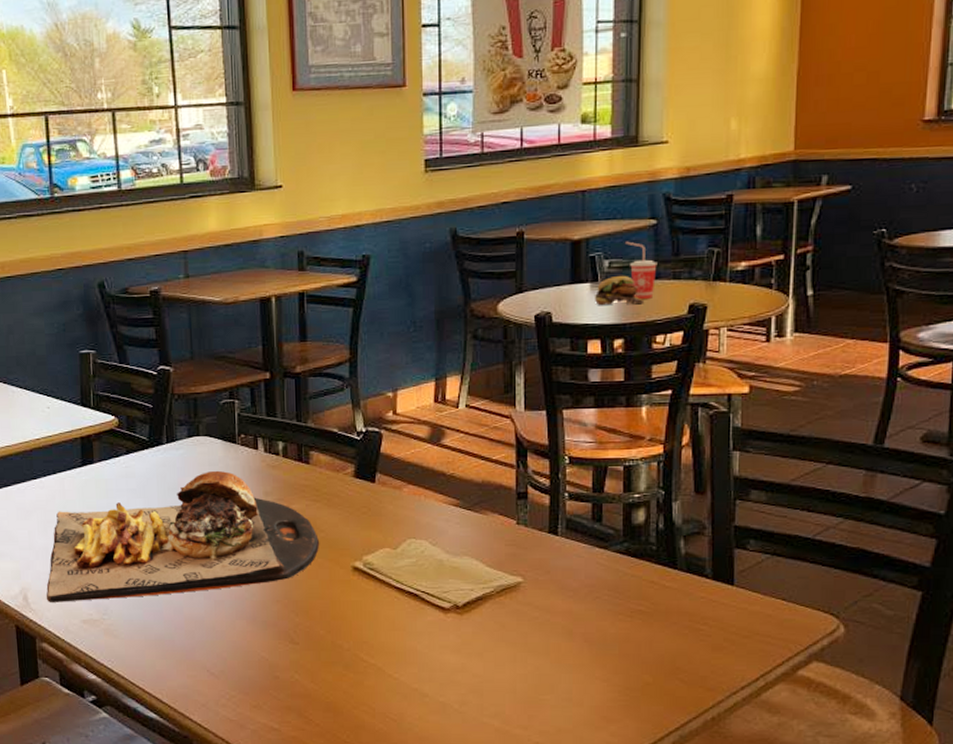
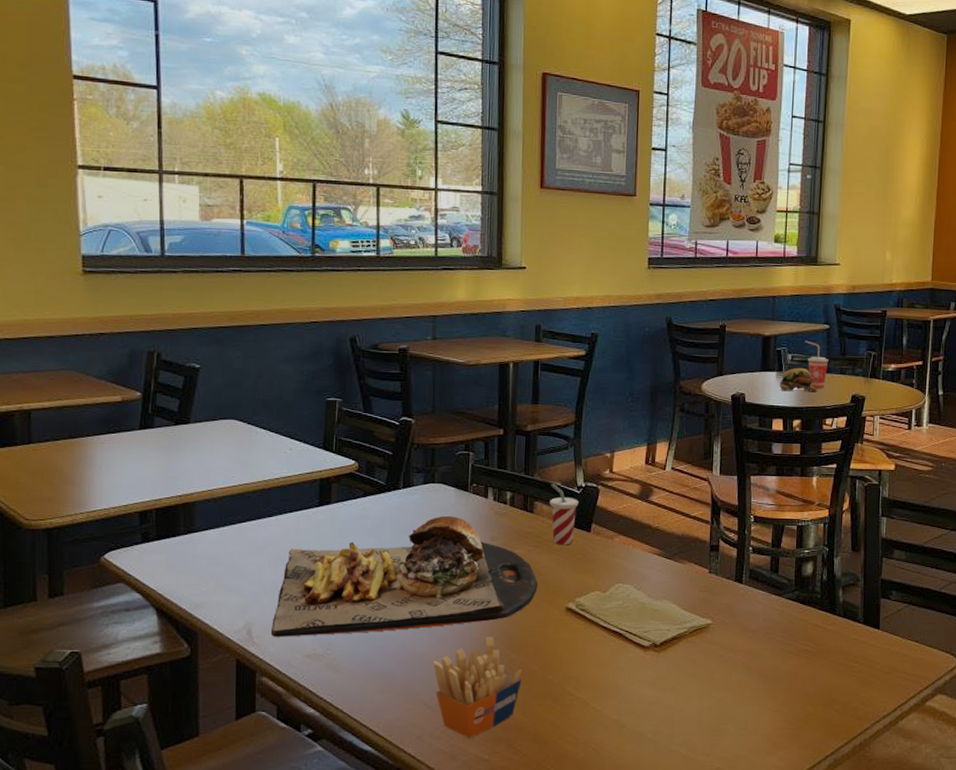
french fries: none [213,599,310,706] -> present [433,636,523,738]
beverage cup: none [326,429,360,499] -> present [550,483,579,545]

